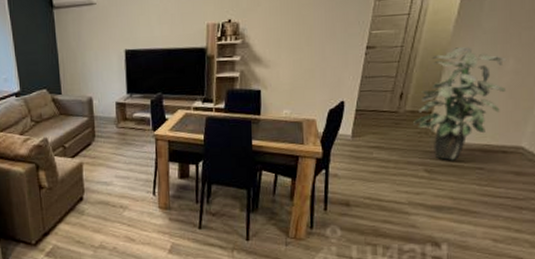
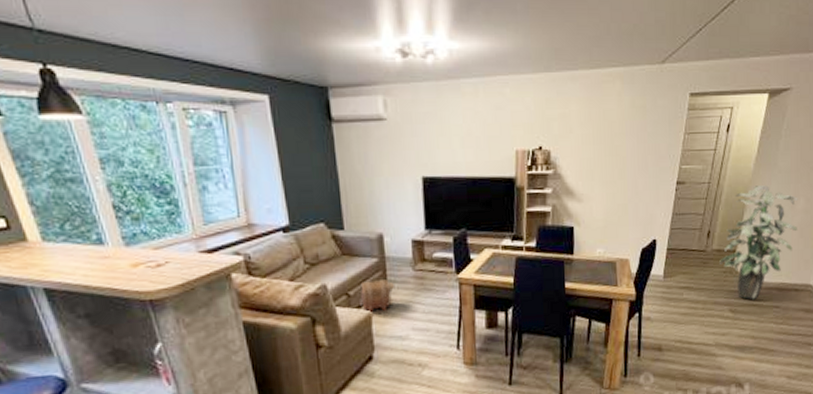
pouch: none [73,135,102,163] -> present [360,279,395,314]

